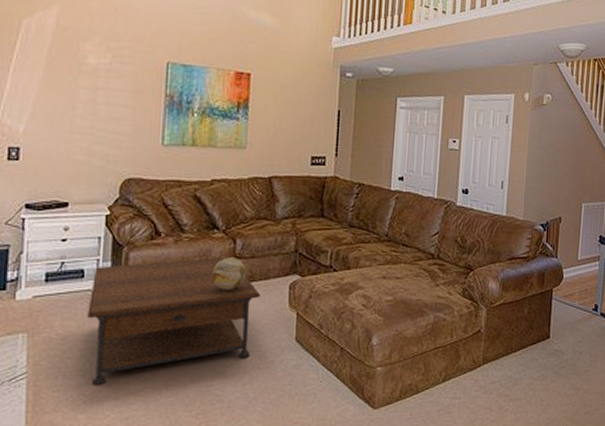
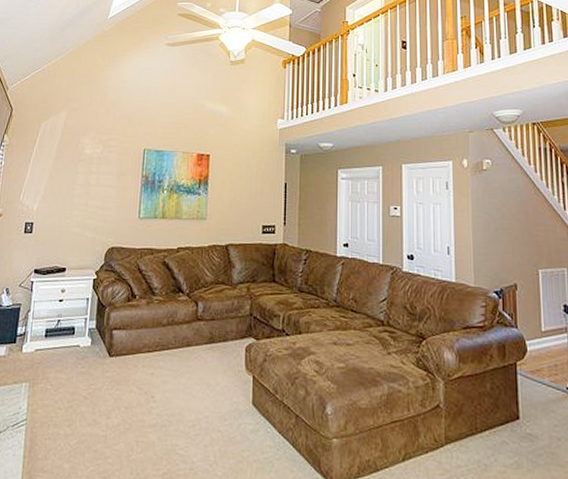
coffee table: present [87,257,260,386] -> none [75,319,219,437]
decorative sphere: present [212,257,246,292] -> none [177,319,207,352]

